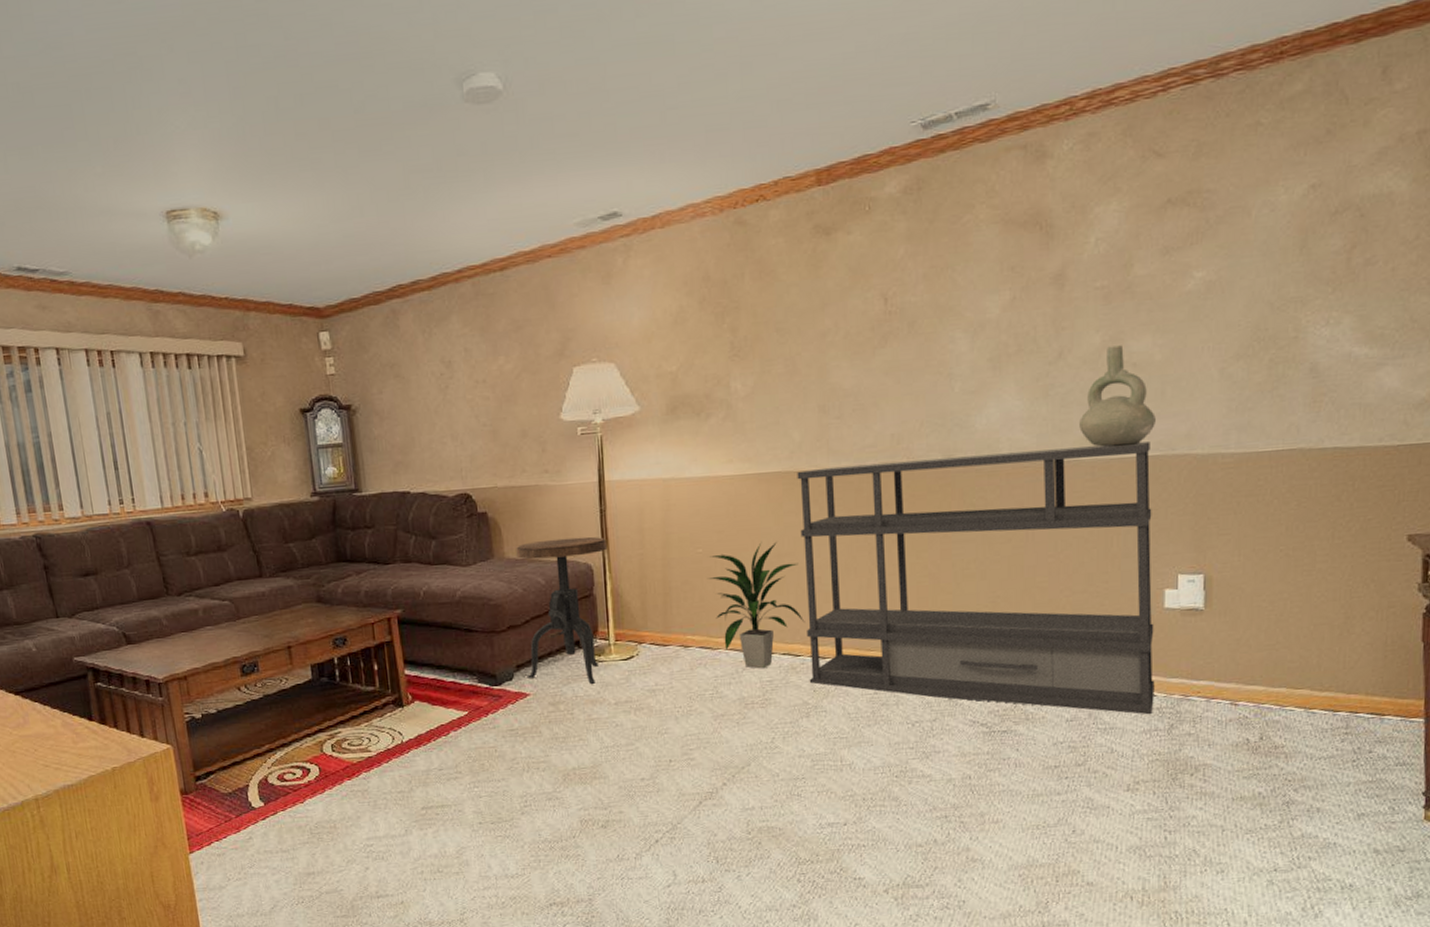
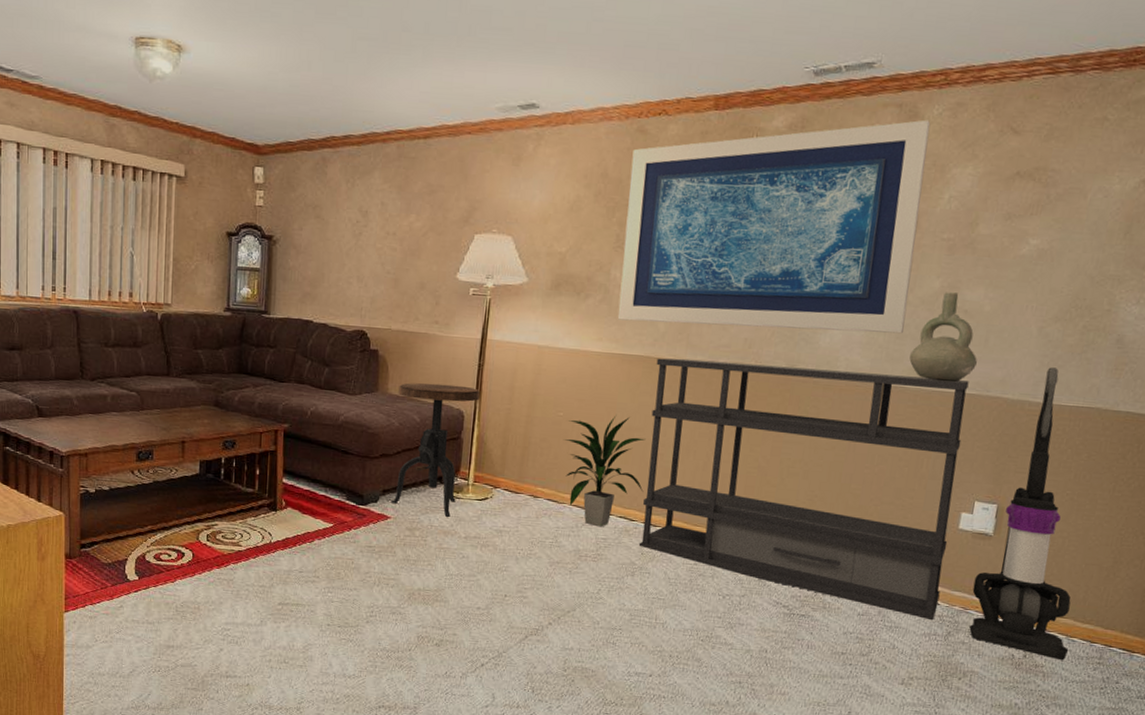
wall art: none [734,157,1067,436] -> present [618,119,931,334]
vacuum cleaner: none [1191,411,1310,737] -> present [969,367,1071,661]

